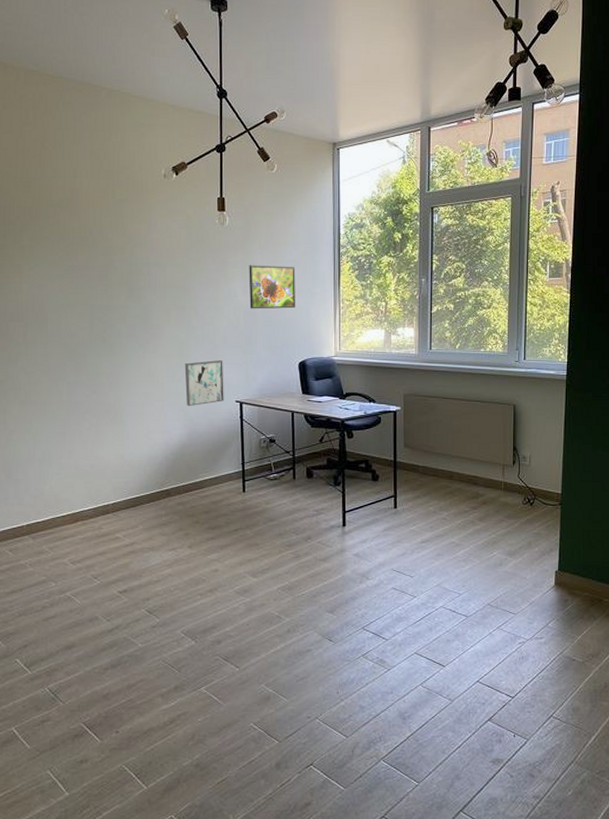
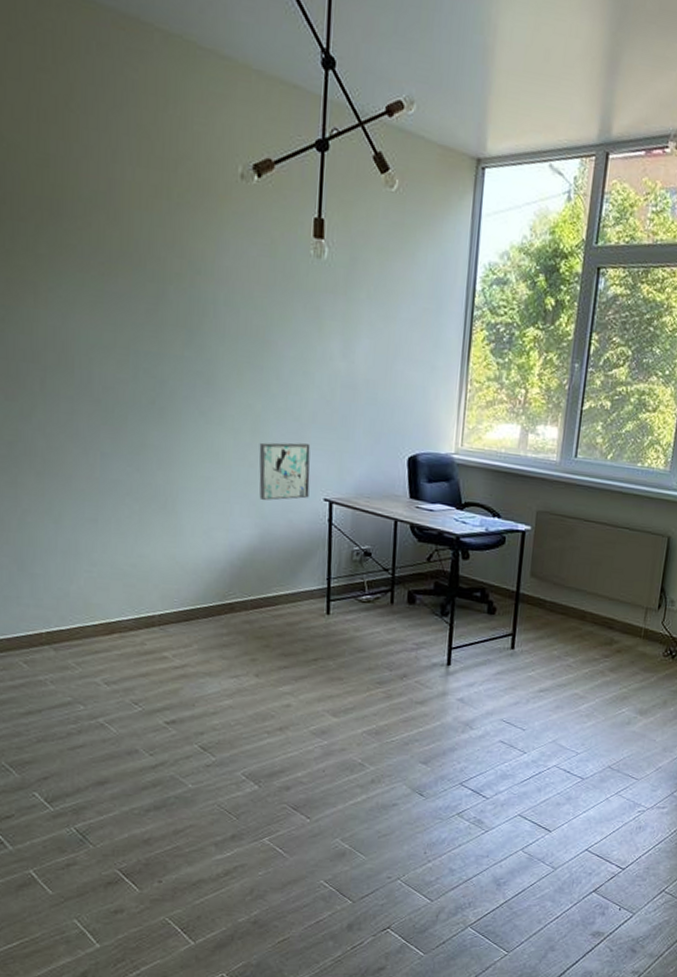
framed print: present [249,265,296,309] -> none [349,319,413,385]

